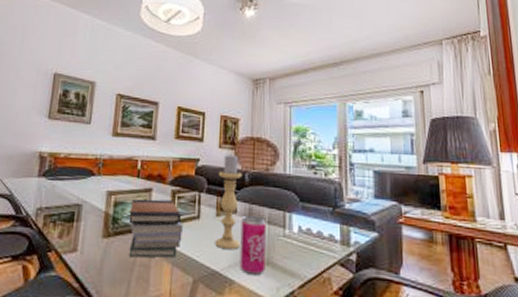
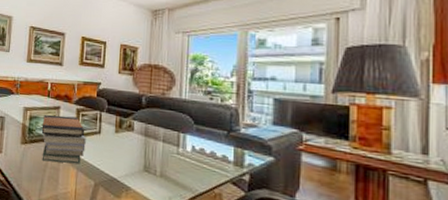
candle holder: present [215,154,243,250] -> none [113,79,140,162]
beverage can: present [239,215,266,276] -> none [135,133,161,185]

